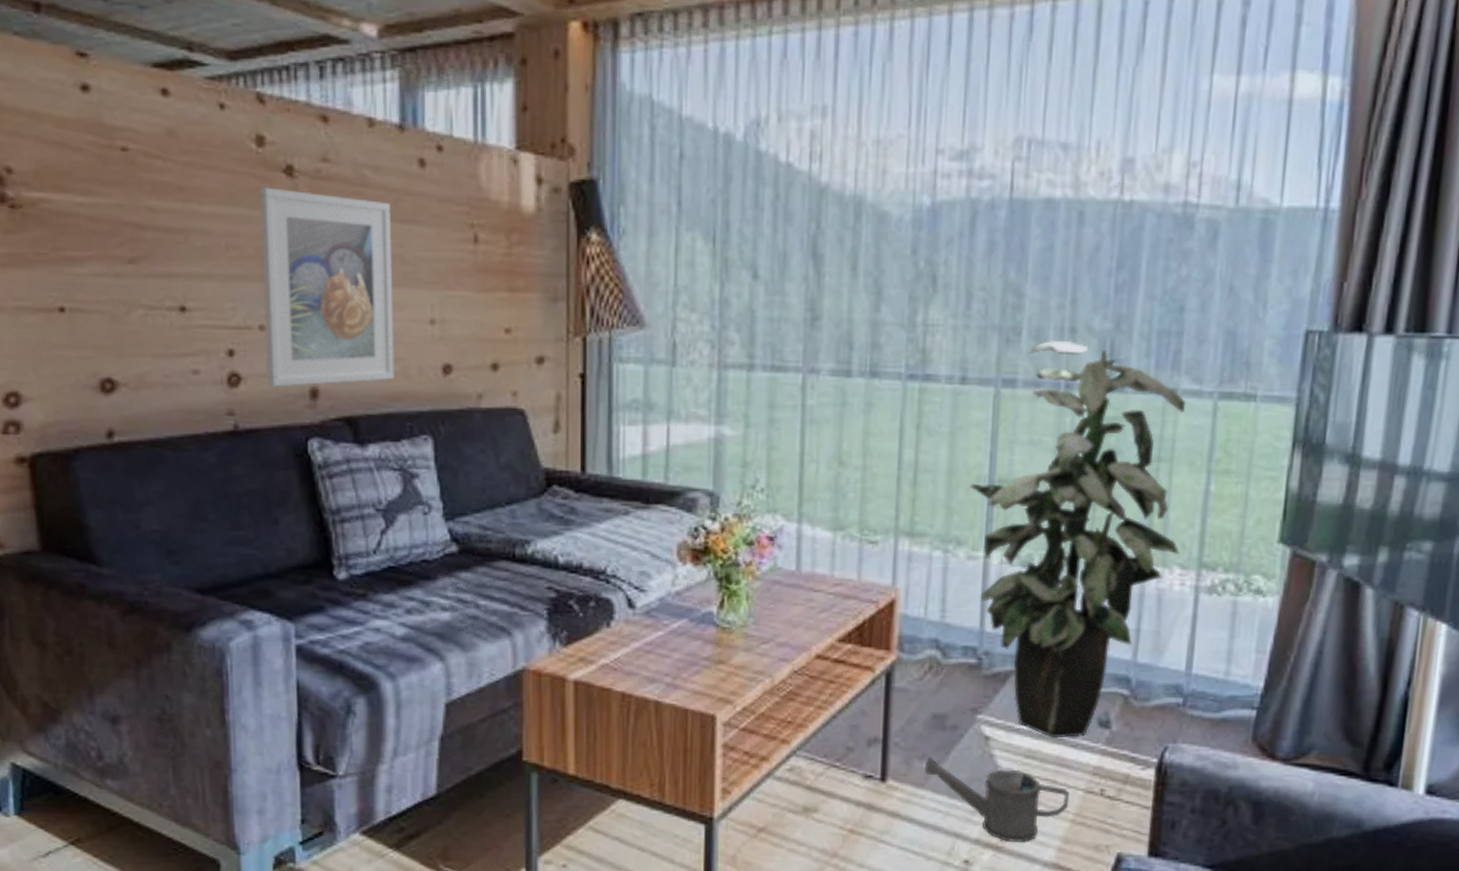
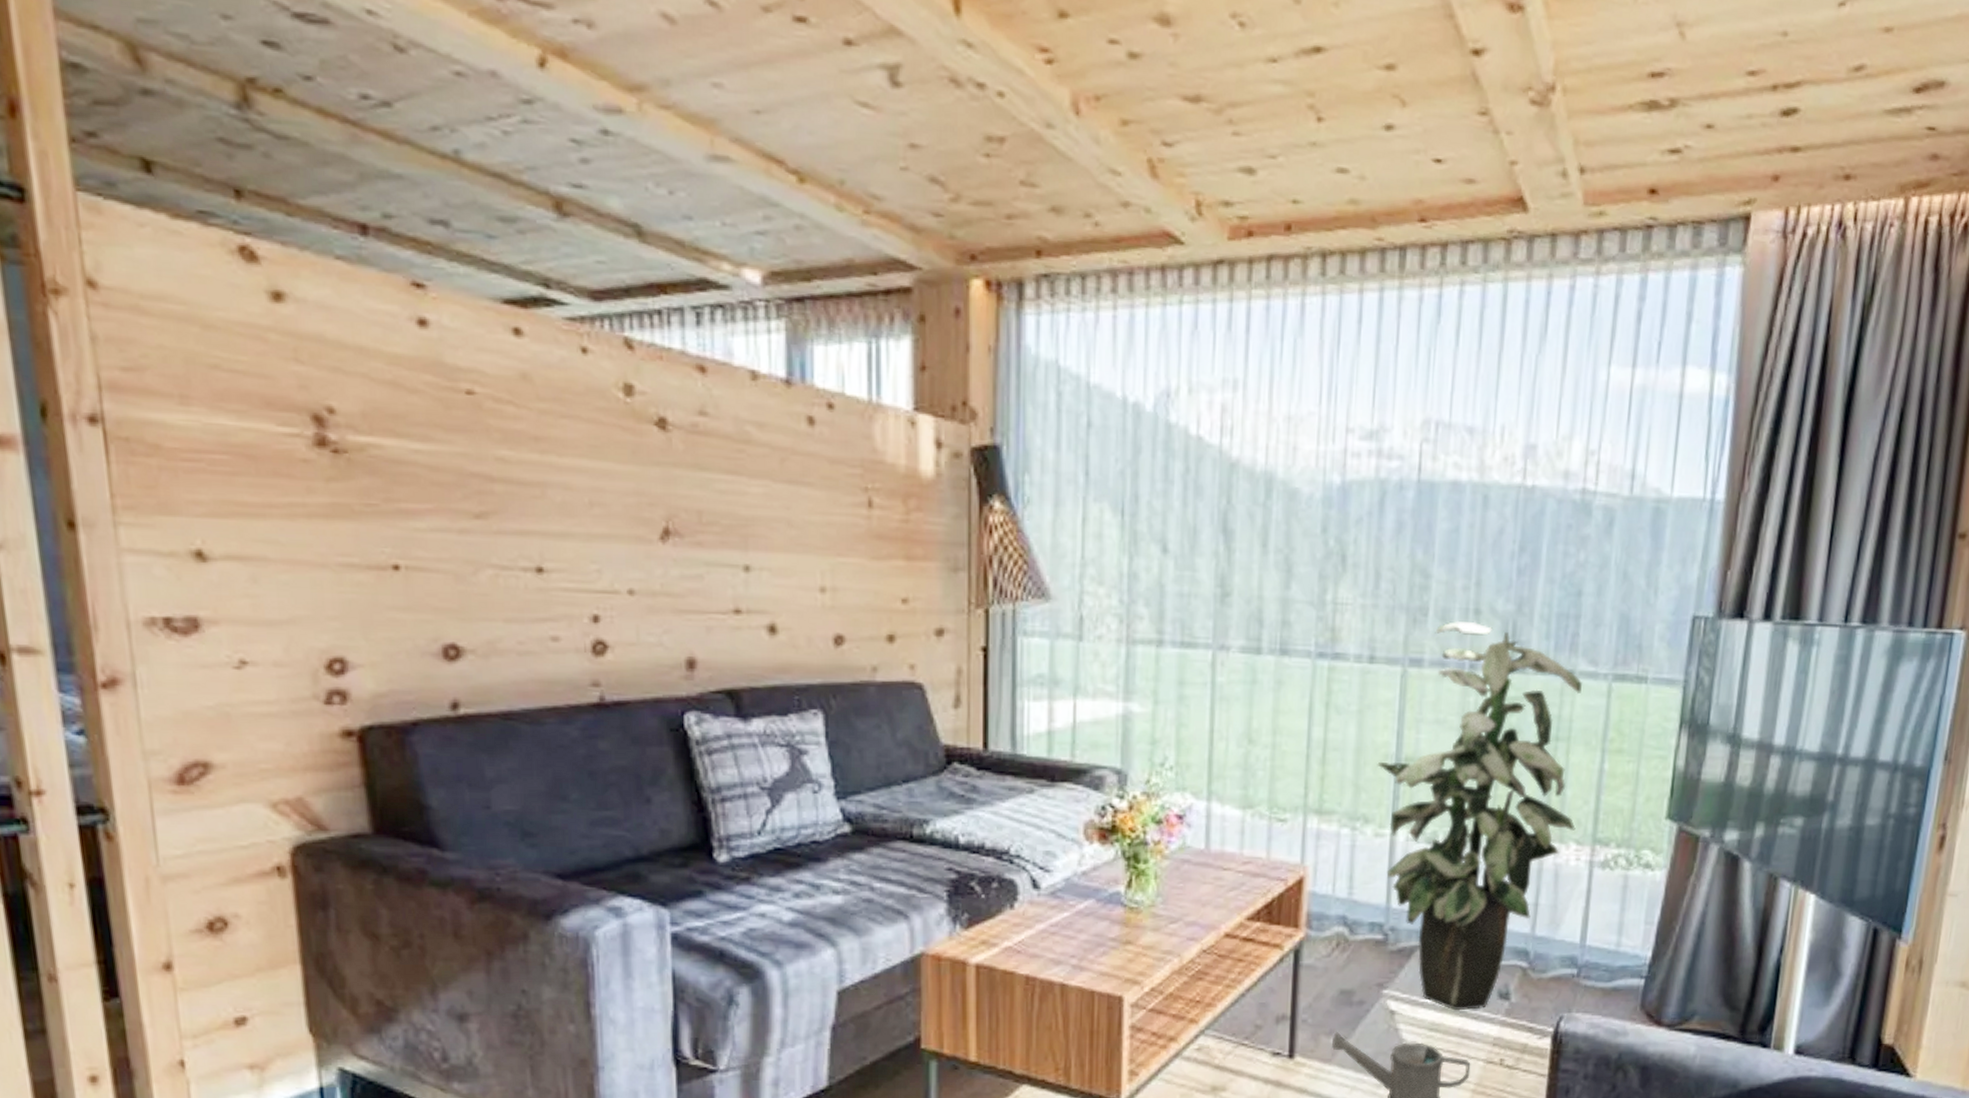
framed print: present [260,187,395,387] -> none [628,440,781,657]

